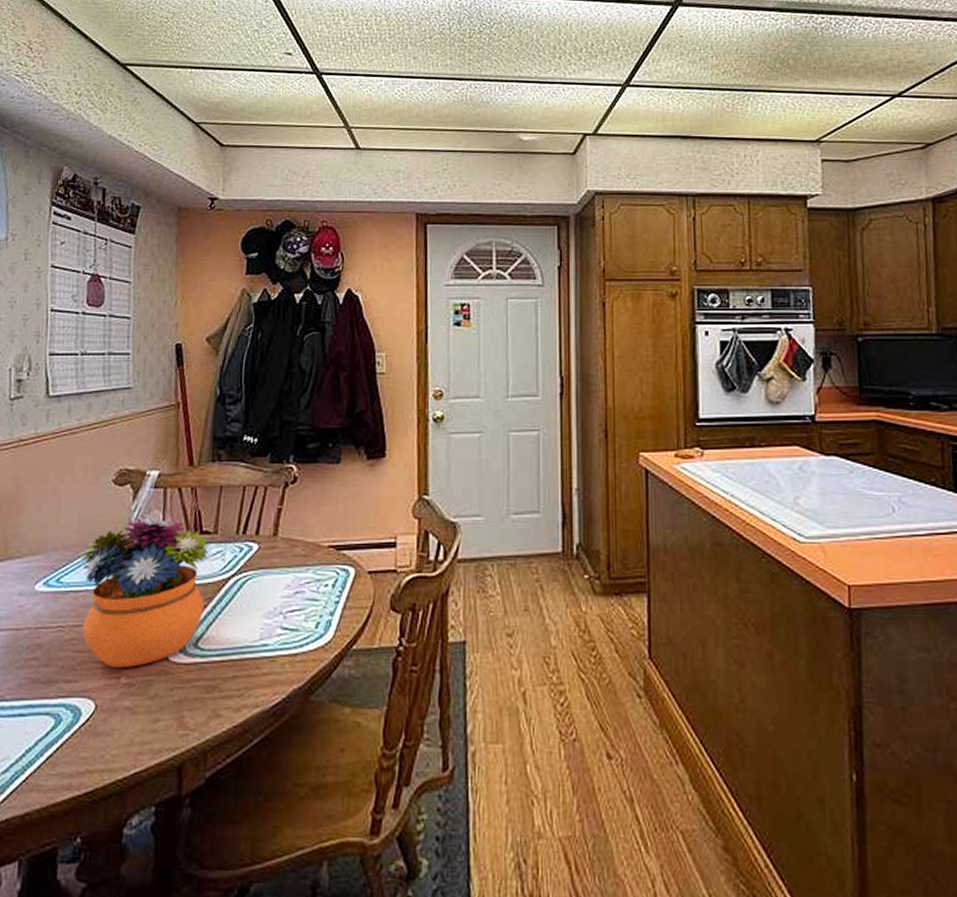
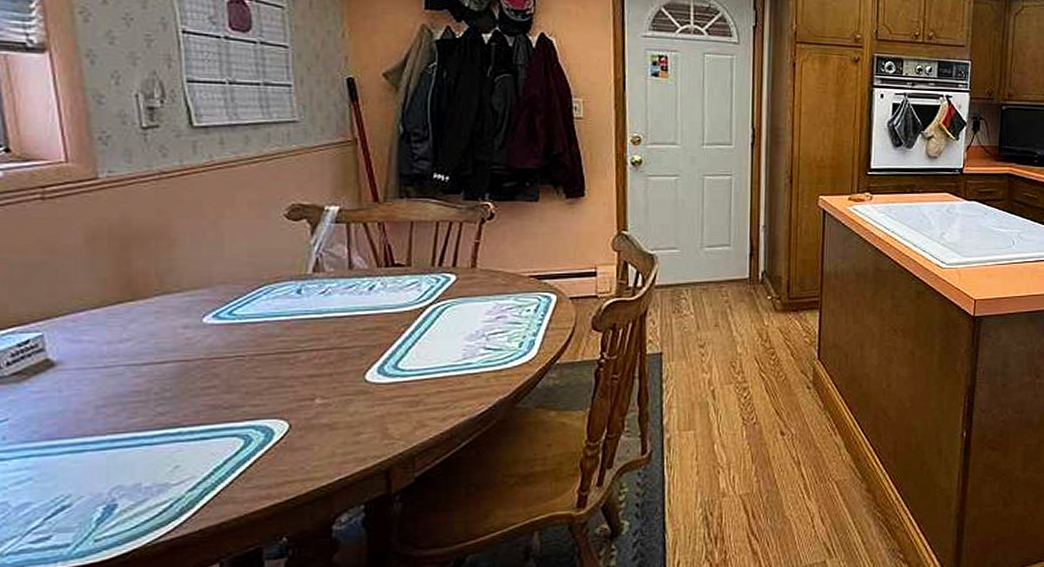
flower arrangement: present [78,516,209,667] -> none [252,250,403,390]

